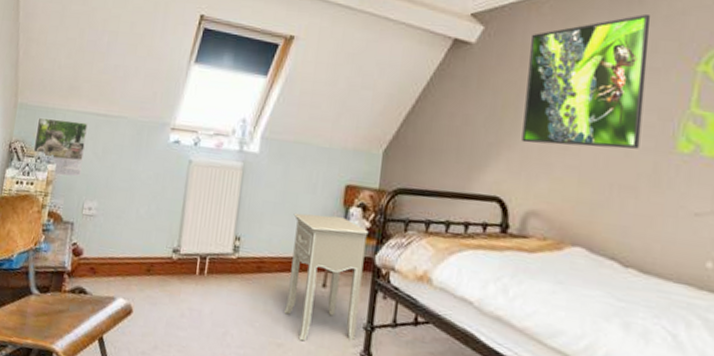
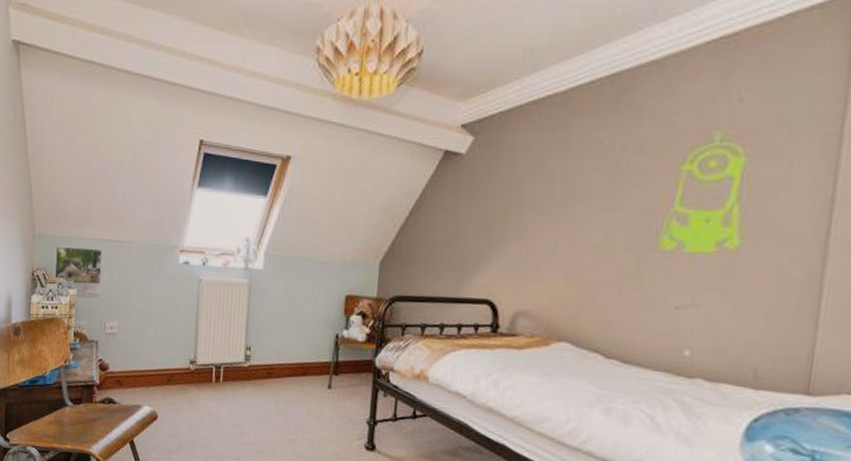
nightstand: present [283,213,369,342] -> none [293,323,369,437]
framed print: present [521,13,651,149] -> none [511,115,638,249]

